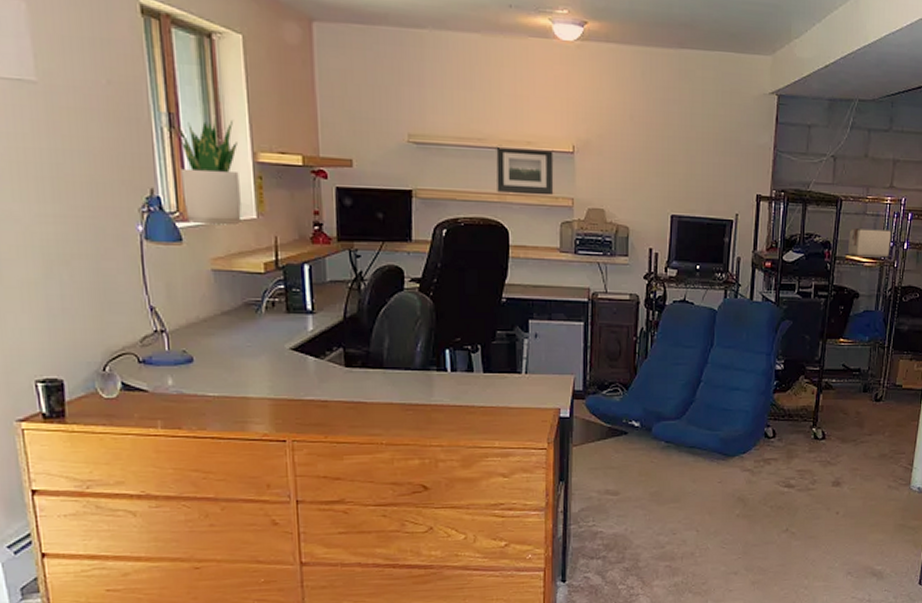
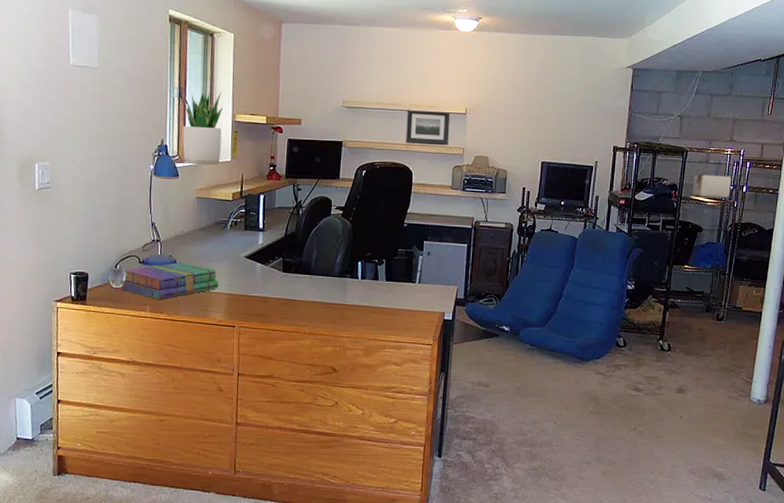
books: none [114,360,258,412] -> present [121,262,219,300]

